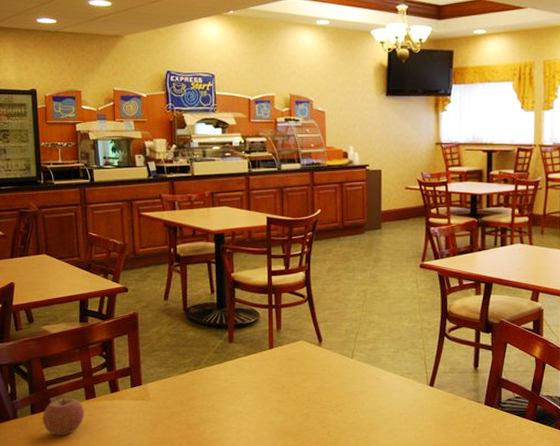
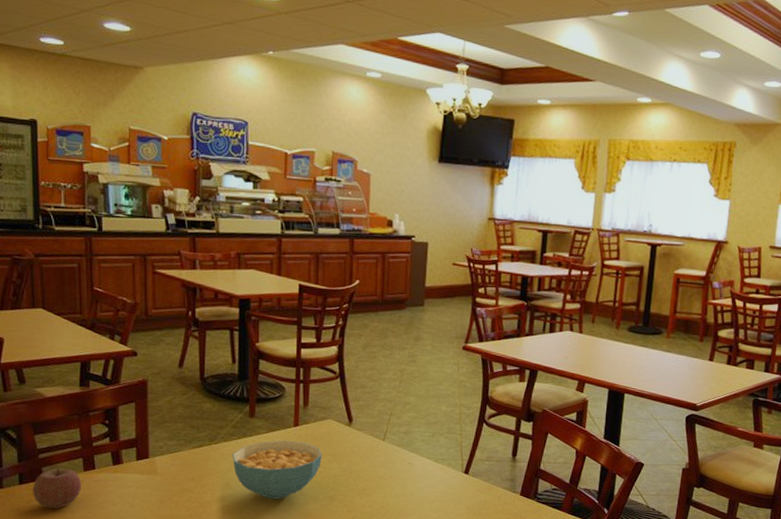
cereal bowl: none [215,362,296,419] -> present [232,440,322,500]

